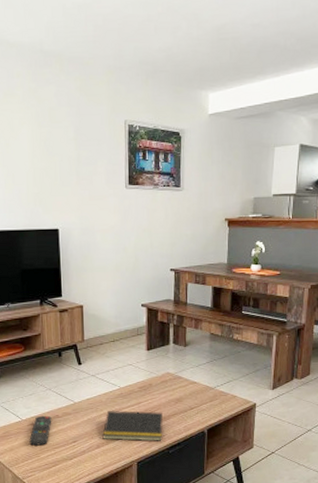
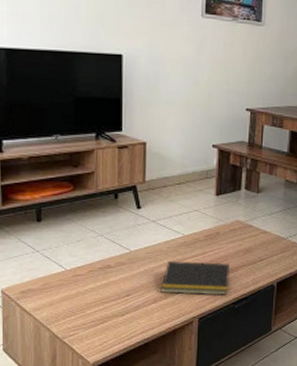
remote control: present [29,415,52,446] -> none [73,265,102,300]

